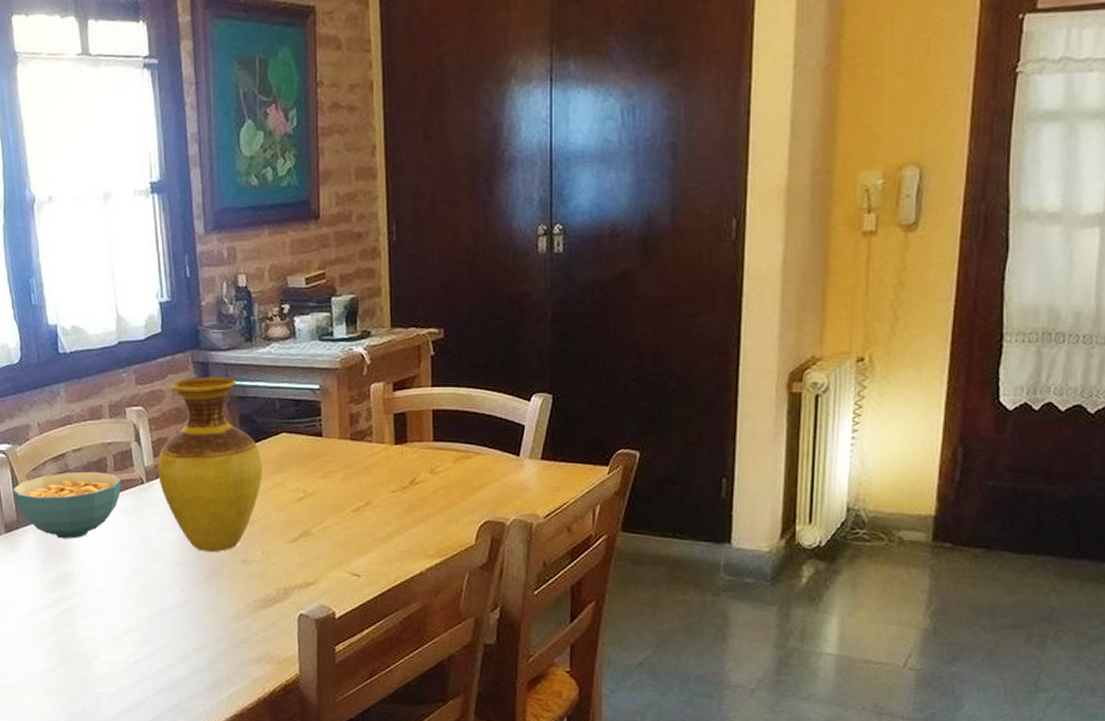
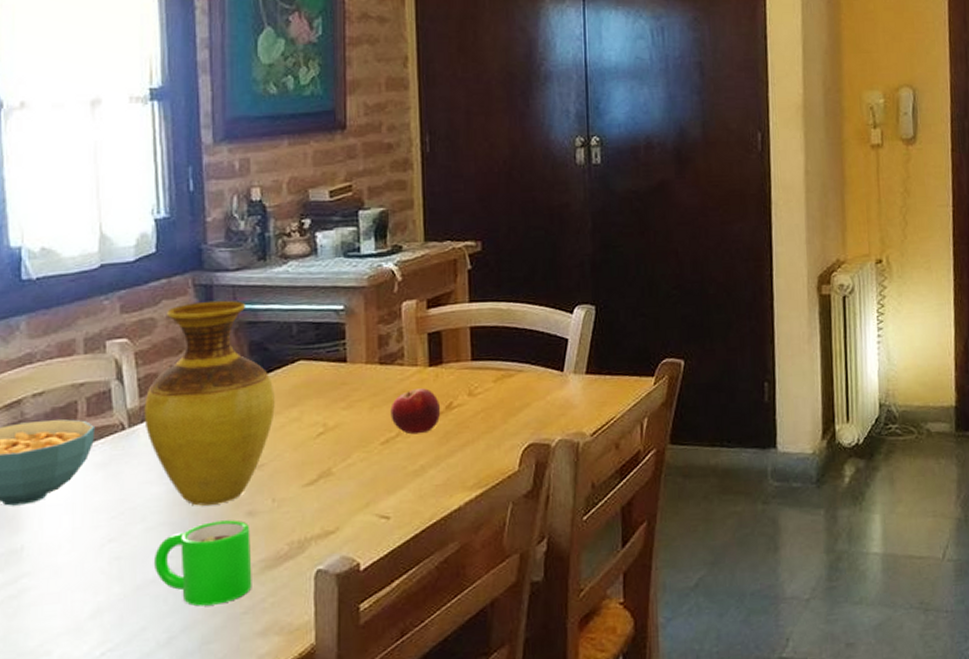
mug: none [171,565,248,633] -> present [155,520,252,606]
fruit: none [361,464,405,505] -> present [390,388,441,435]

